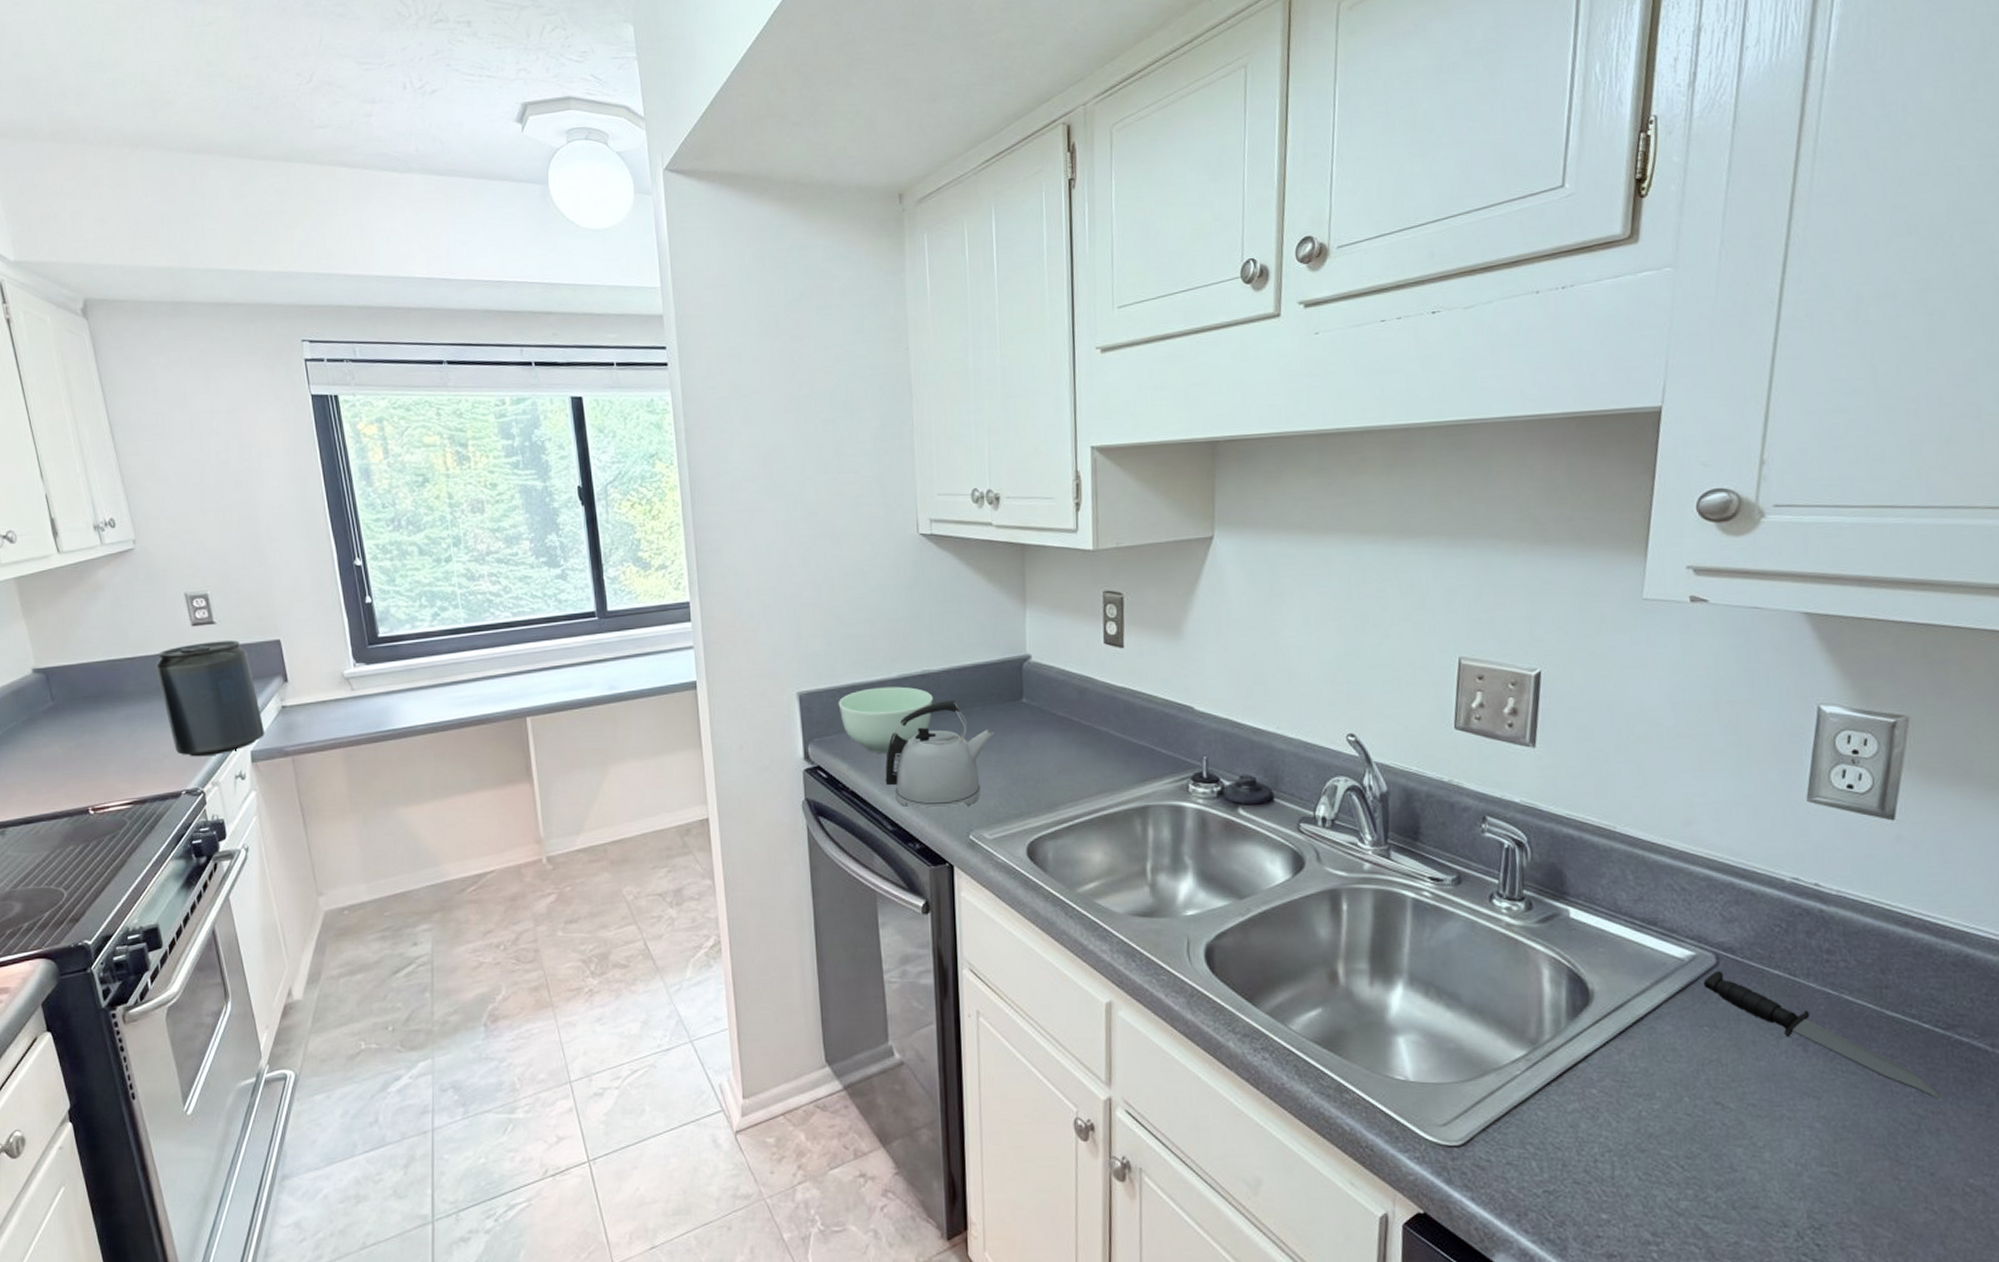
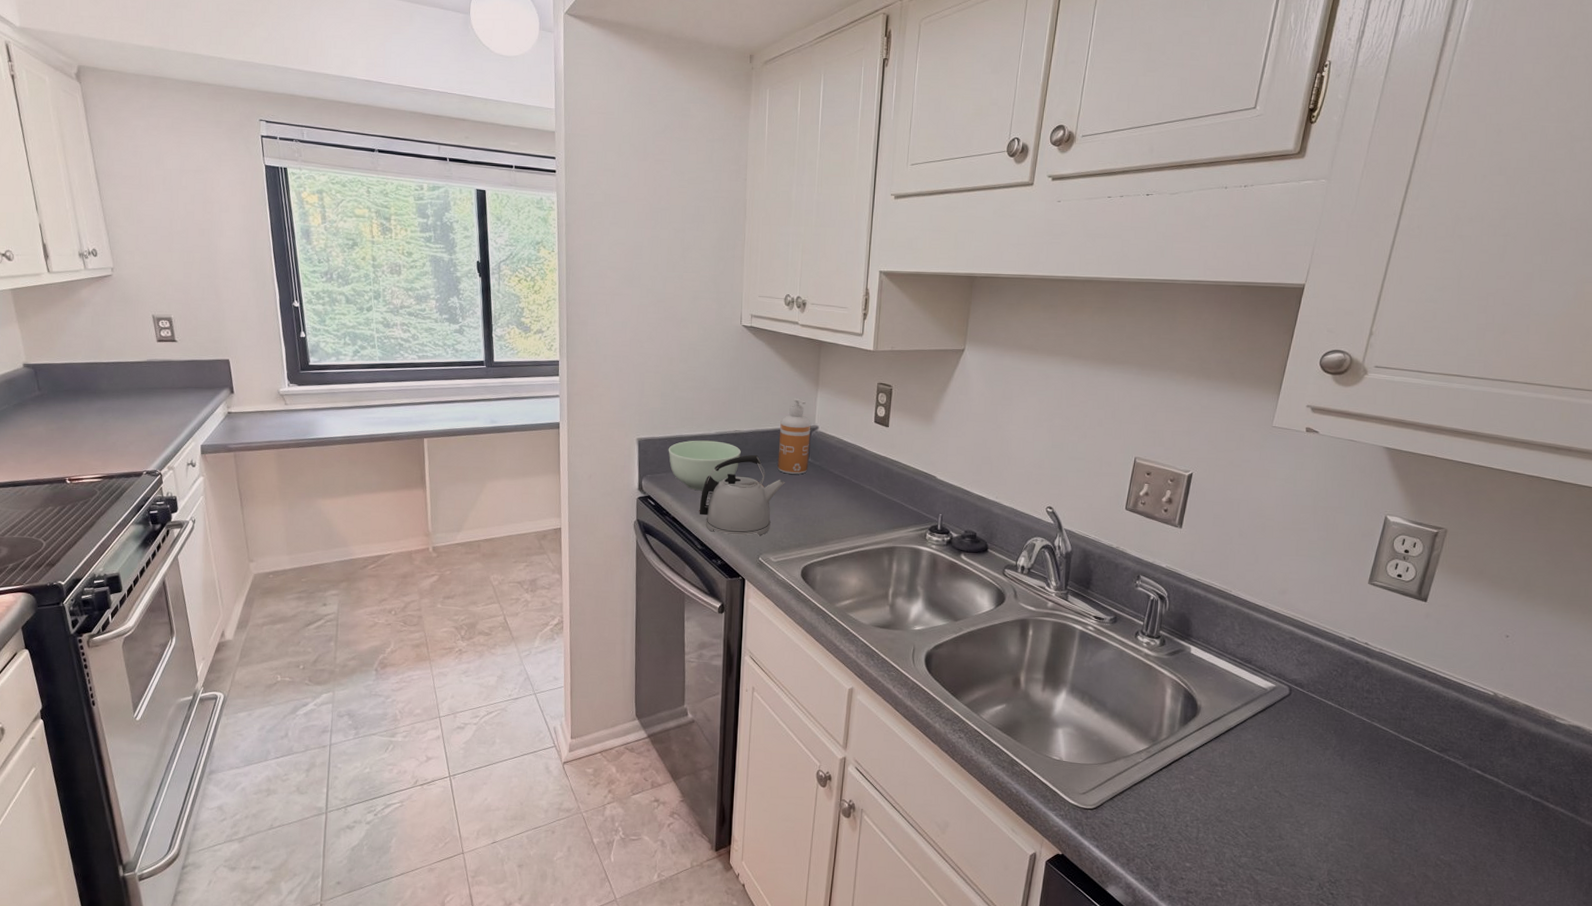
soda can: present [155,640,265,757] -> none [126,356,213,446]
soap dispenser: none [981,620,1023,721] -> present [777,398,811,474]
knife: present [1703,970,1944,1102] -> none [1278,699,1432,801]

